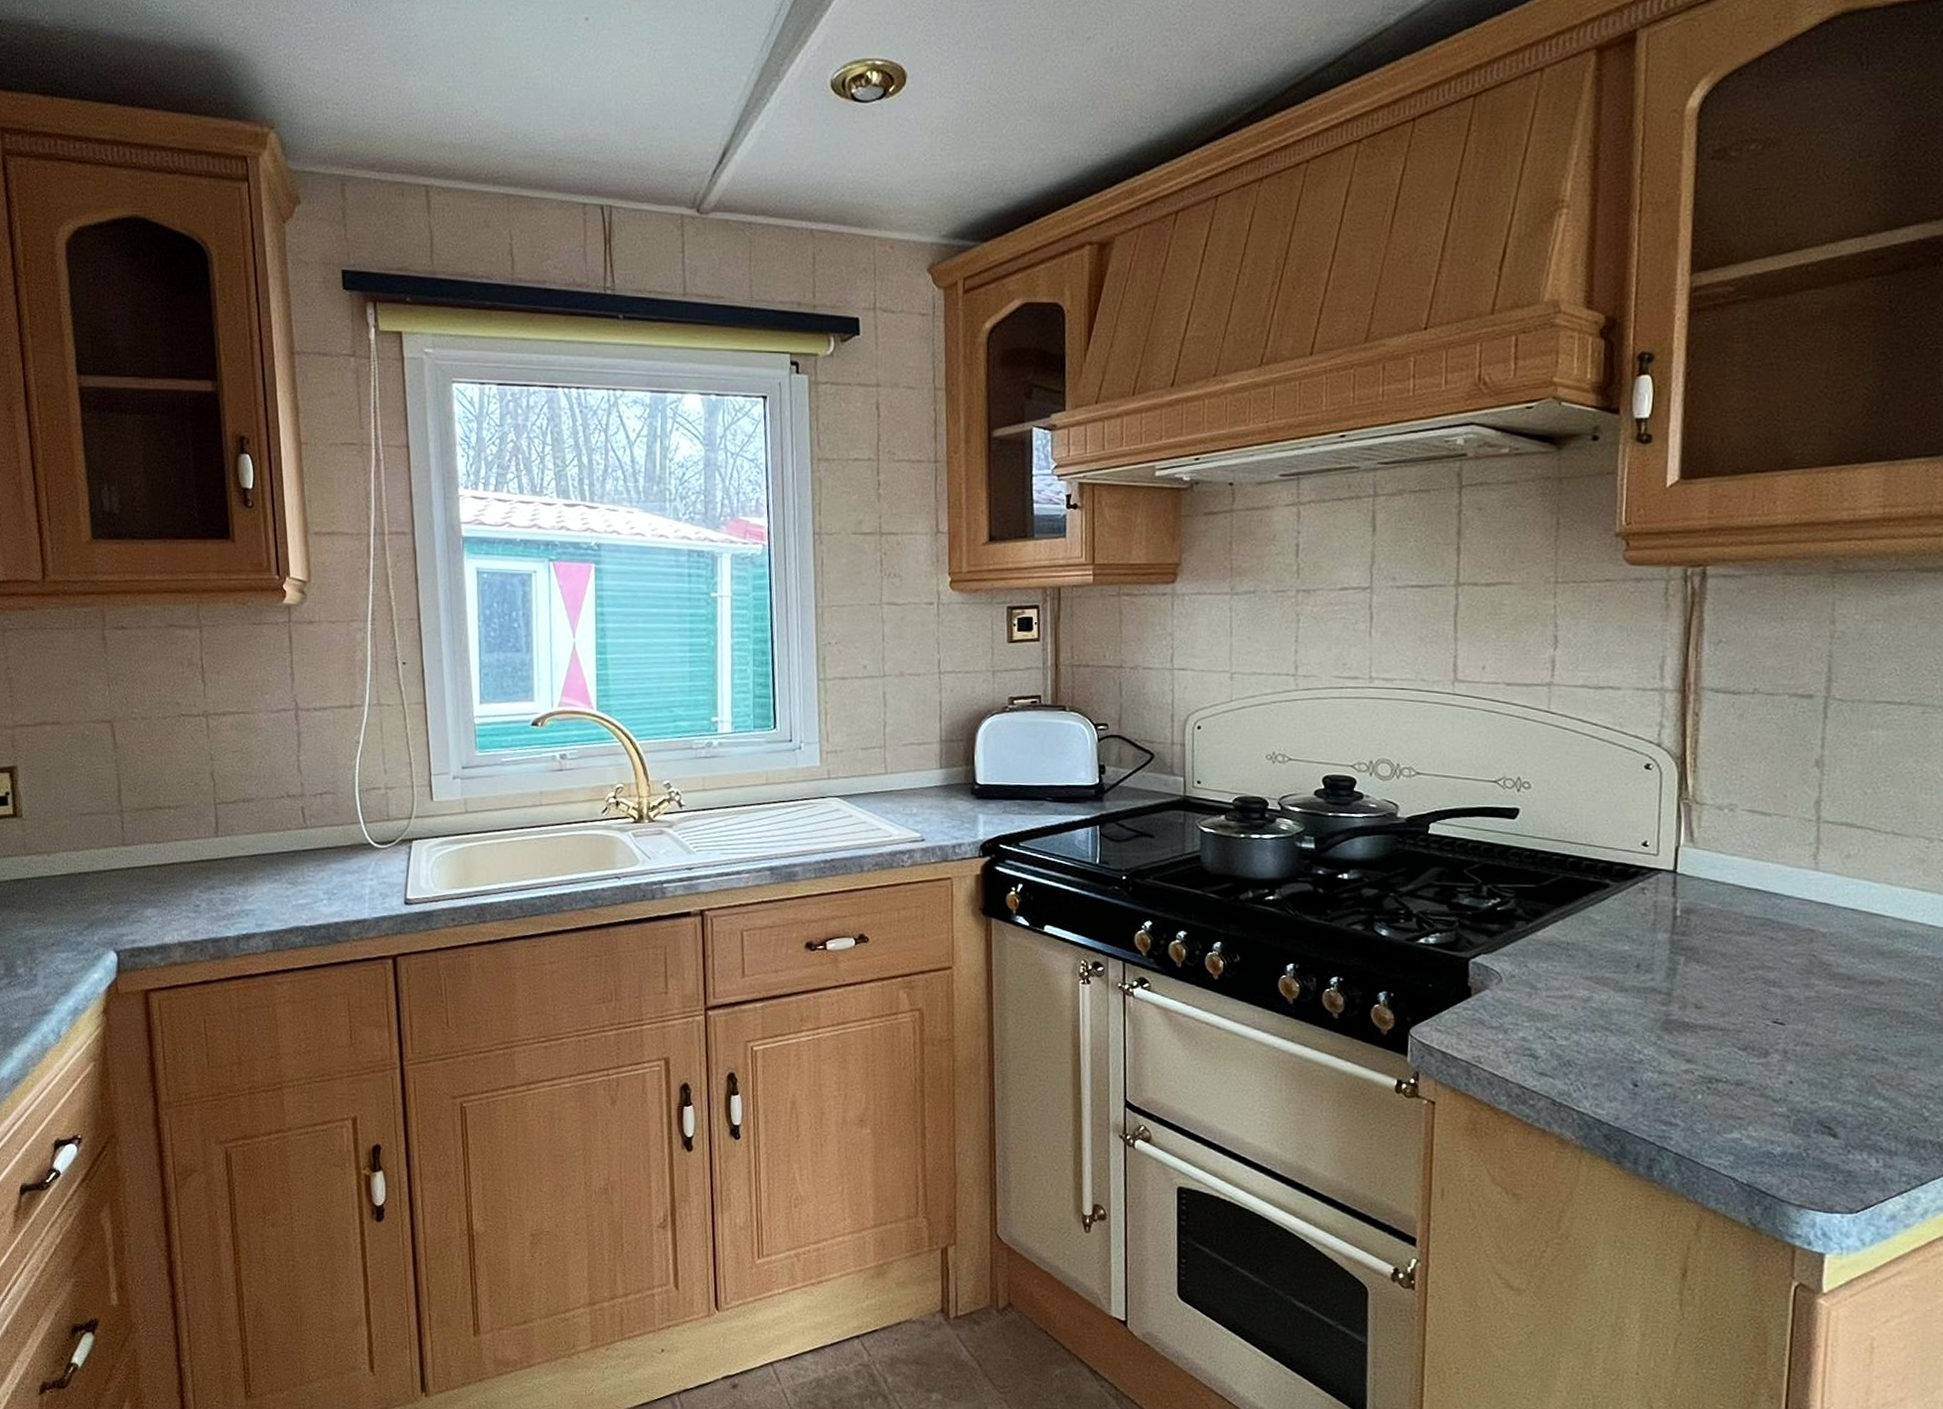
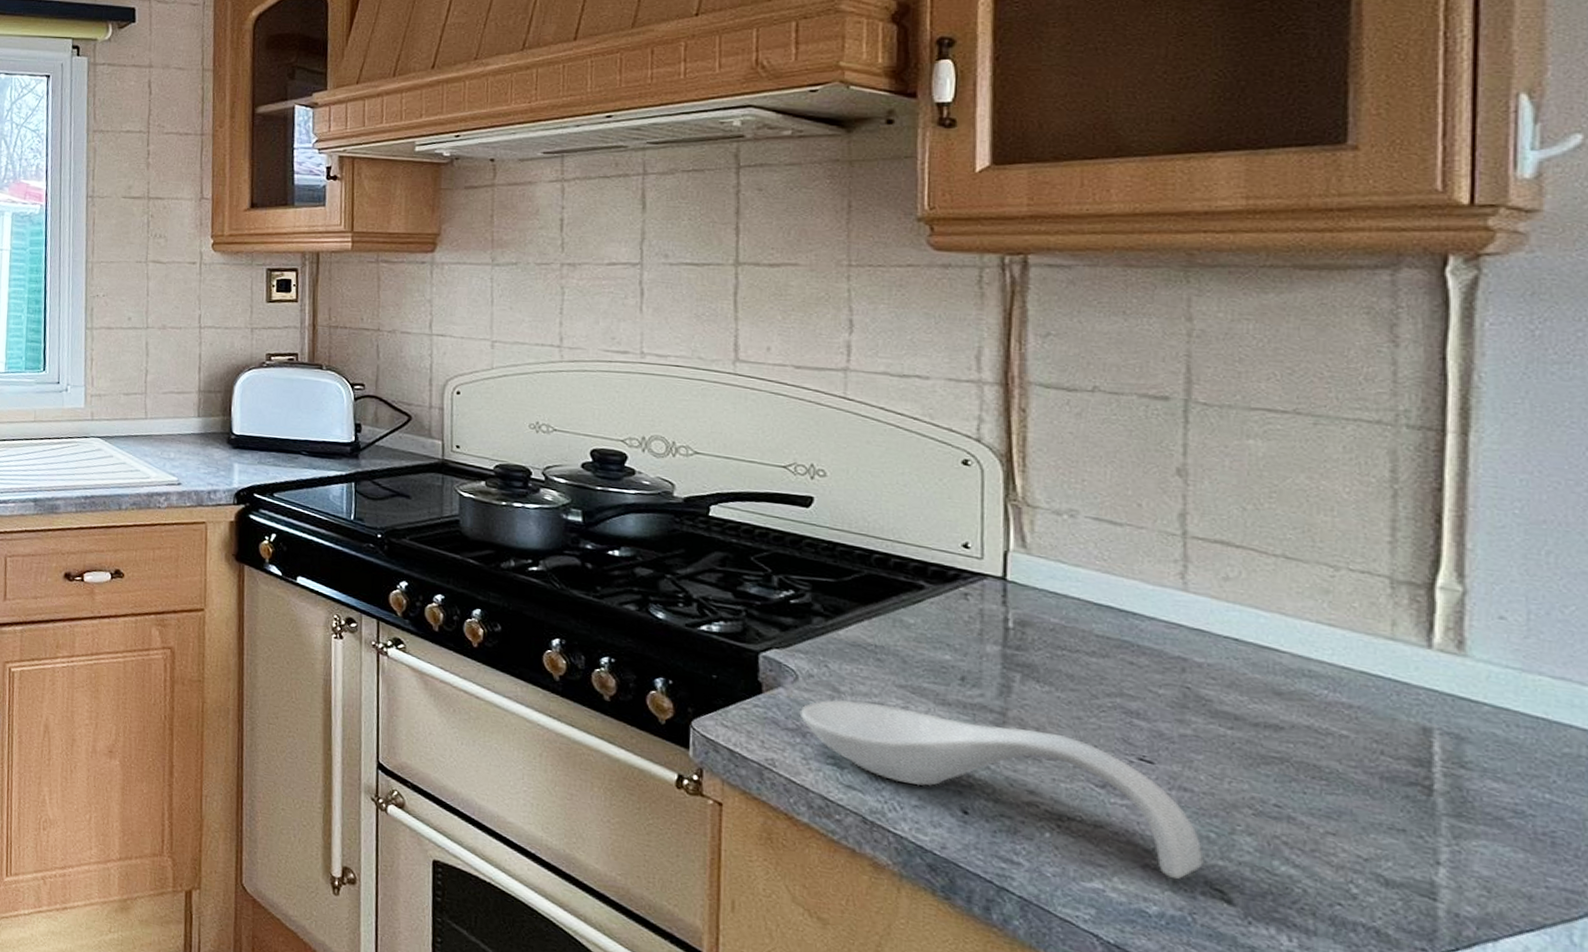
spoon rest: none [1502,995,1818,1122] -> present [799,700,1204,879]

